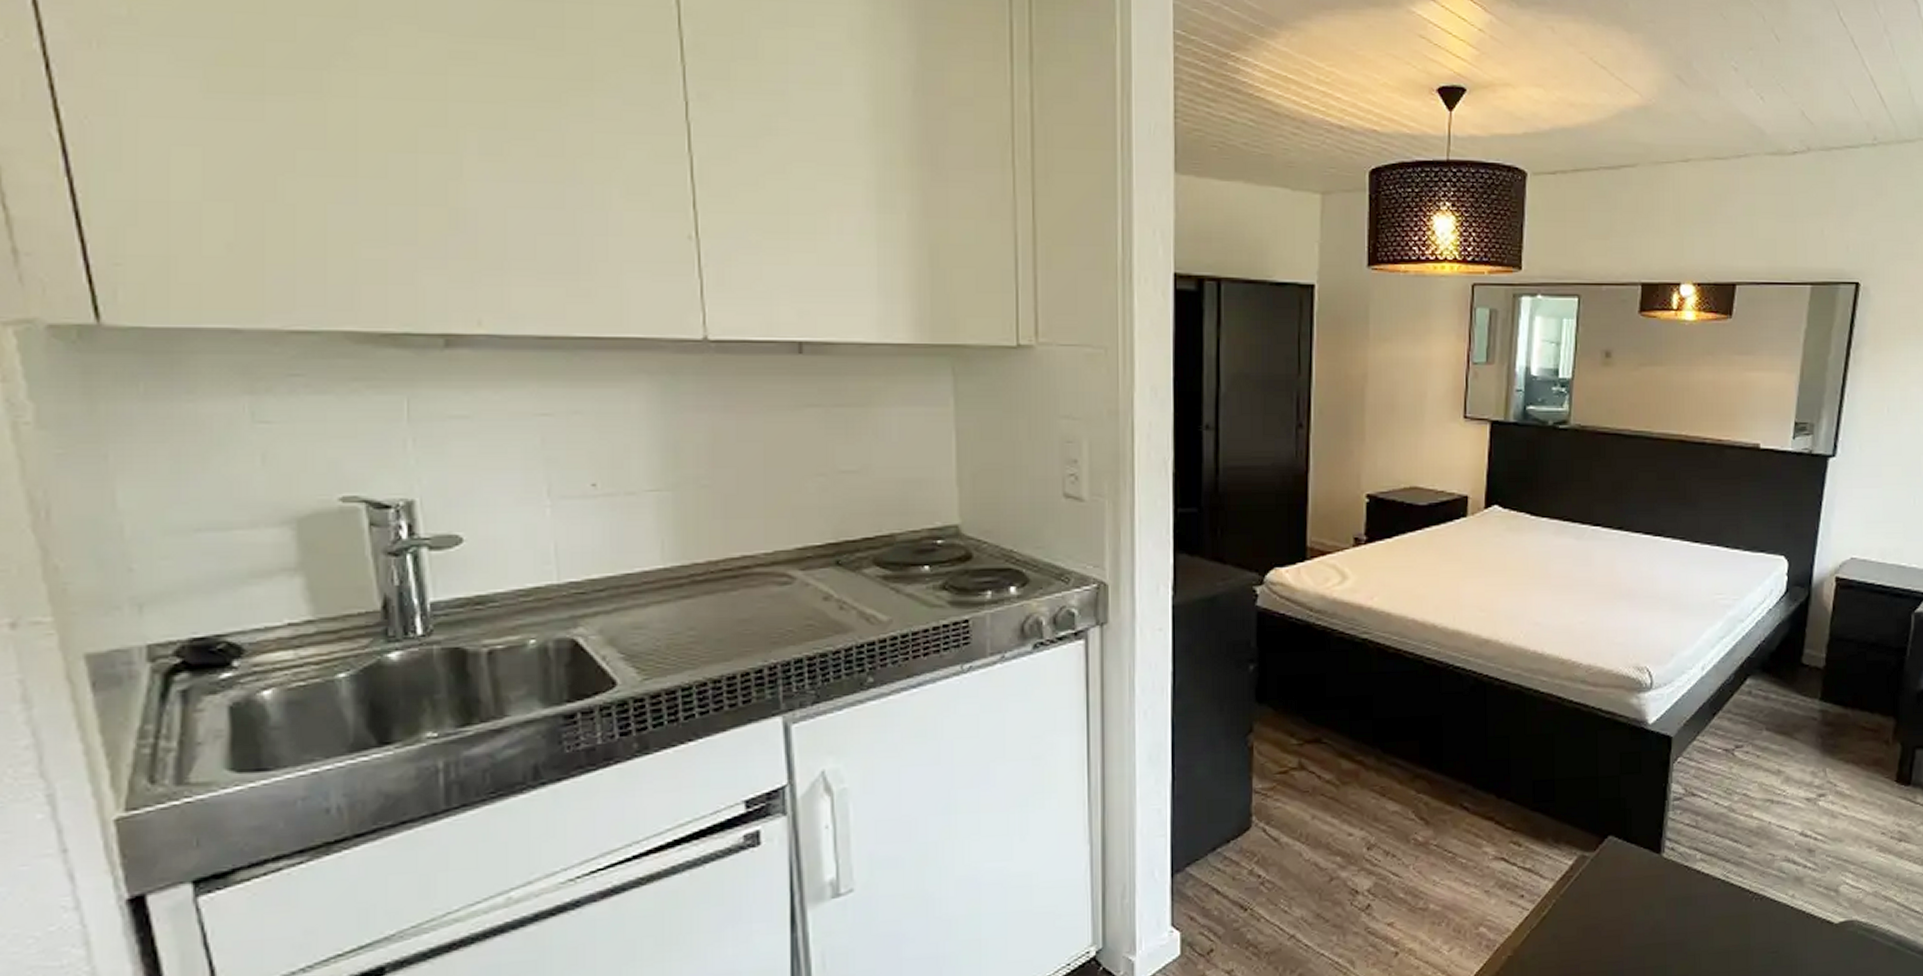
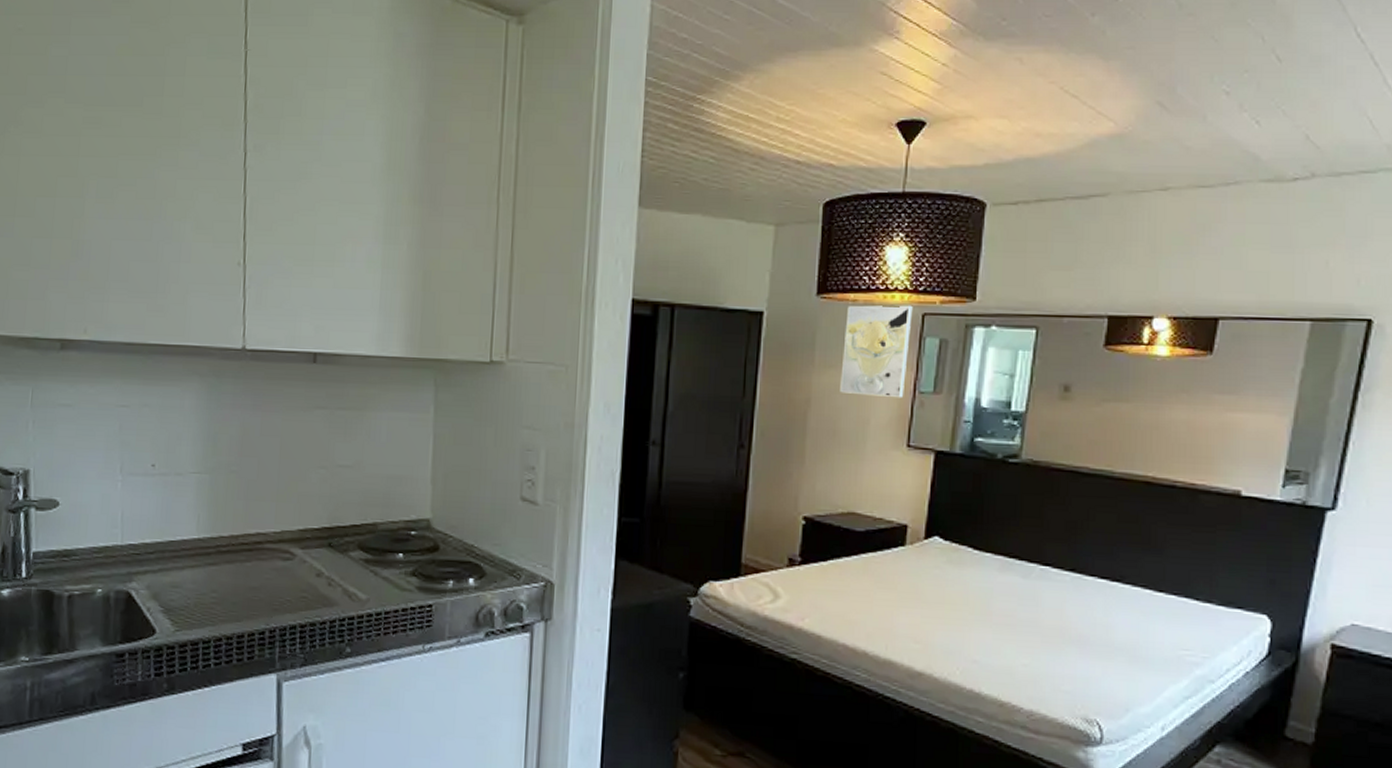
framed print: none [1396,275,1463,370] -> present [840,305,913,398]

